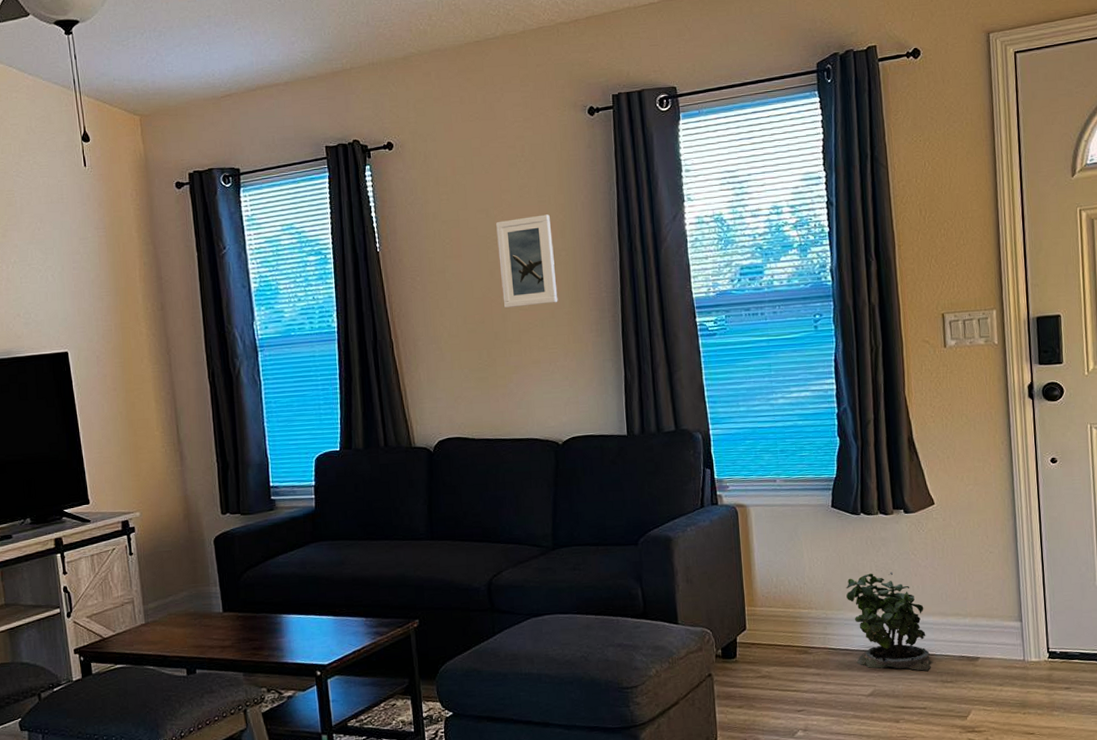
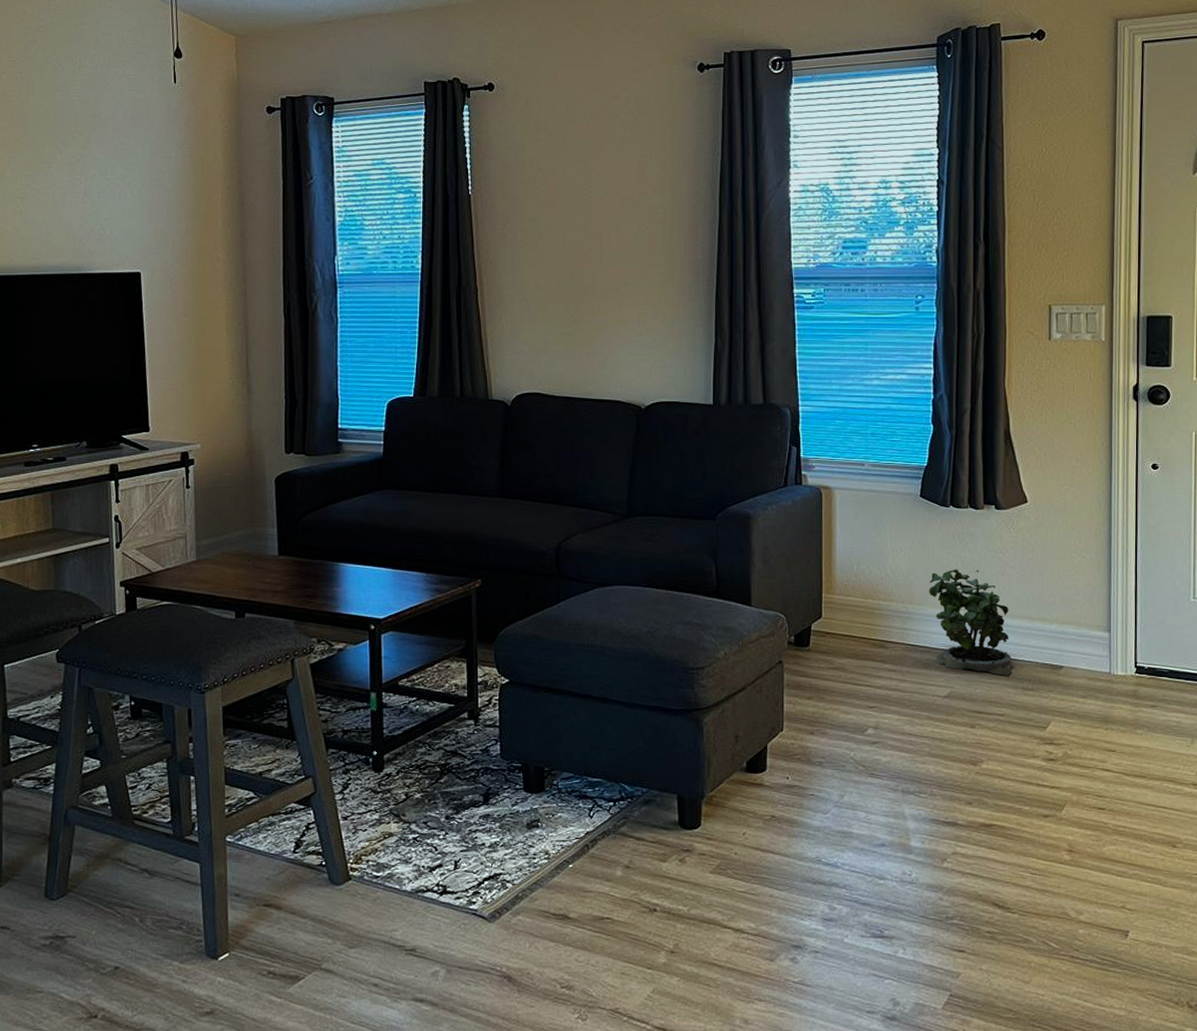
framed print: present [496,214,558,309] -> none [594,170,652,264]

